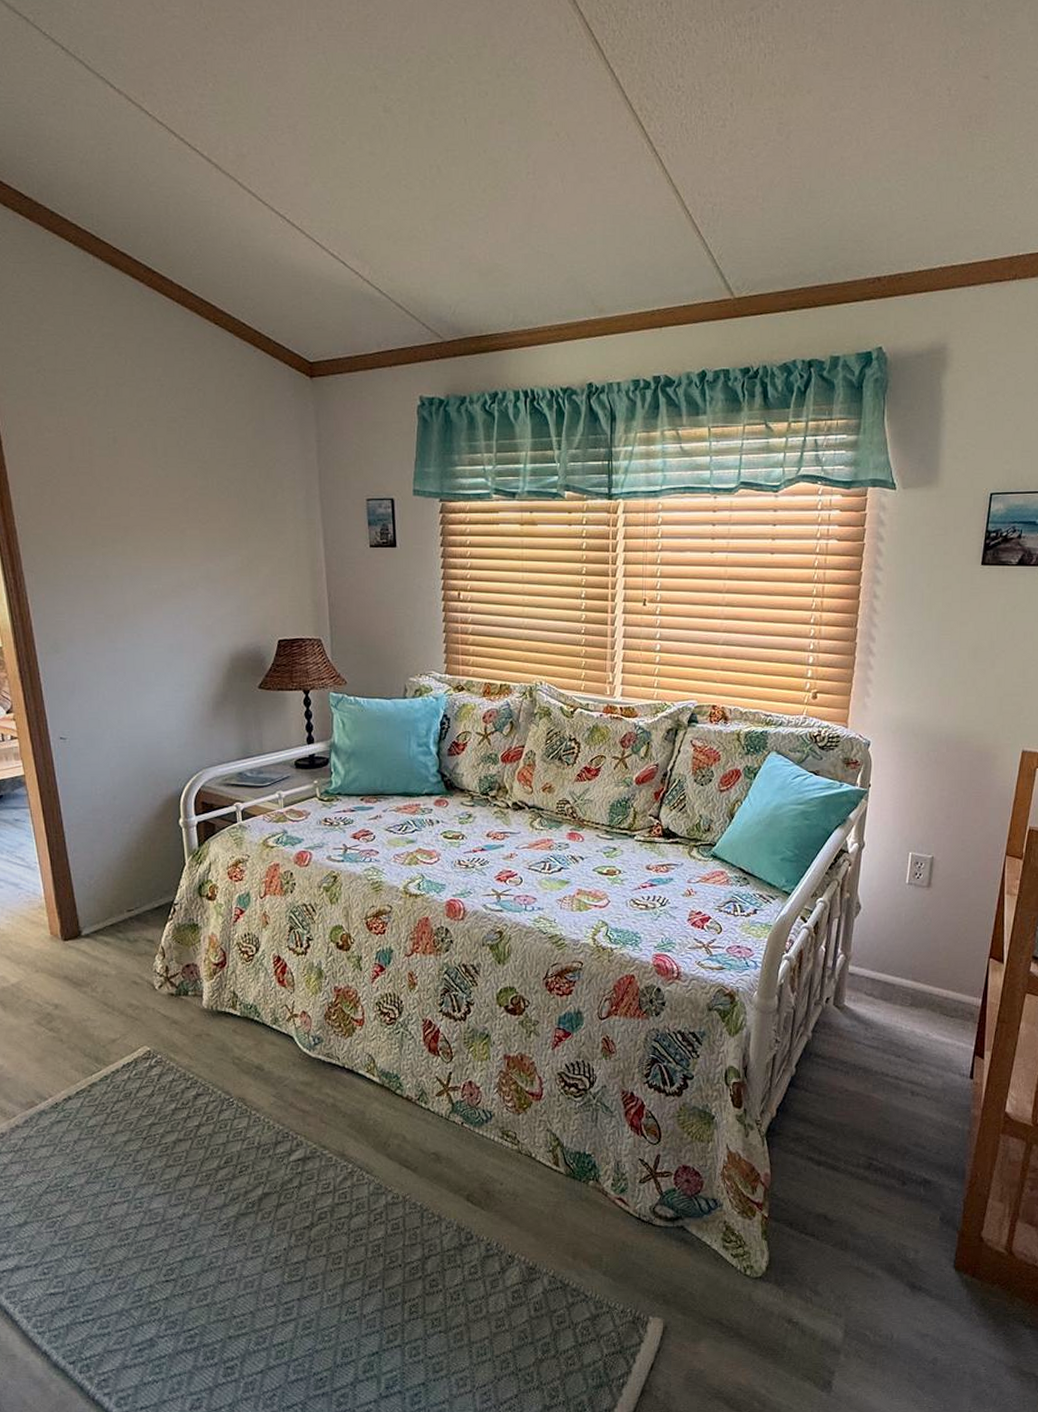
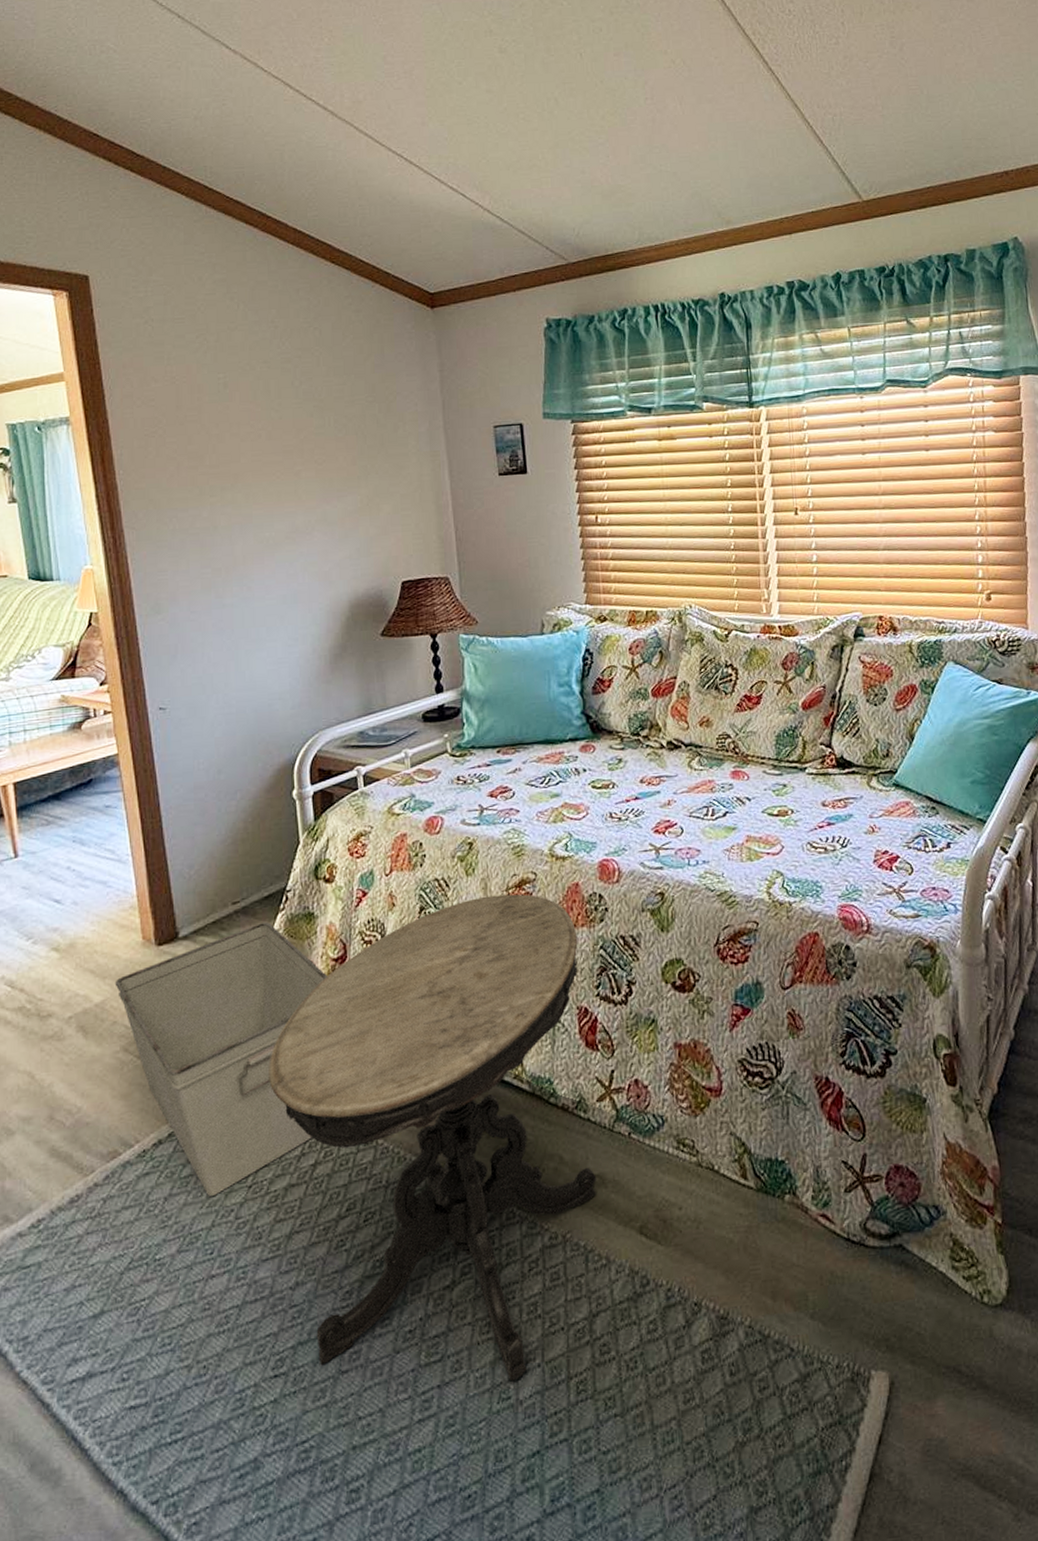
storage bin: none [28,928,209,1143] -> present [115,921,327,1196]
side table: none [159,922,433,1301] -> present [268,894,597,1381]

